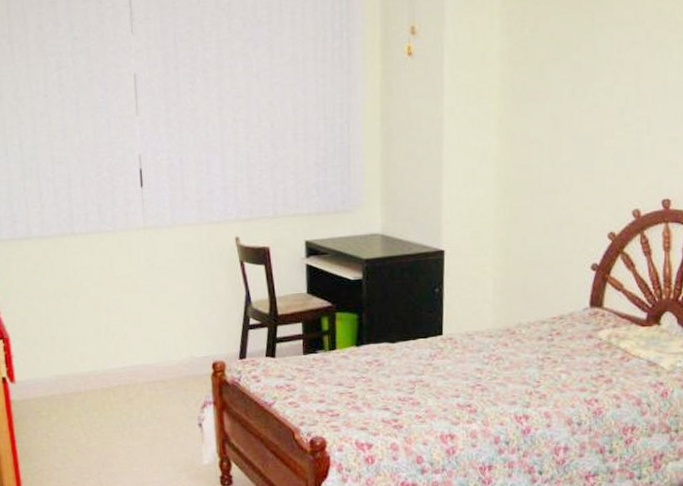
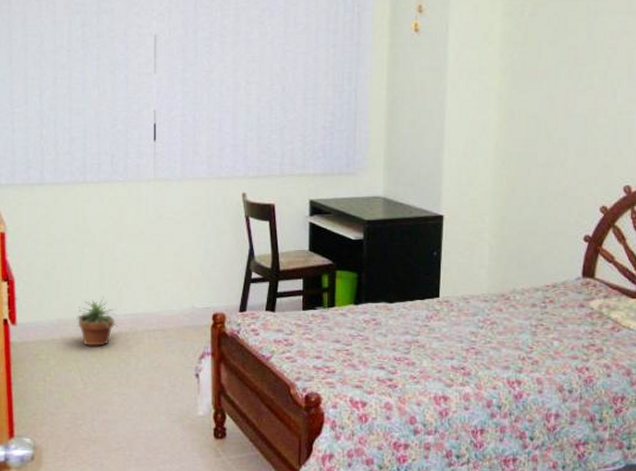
potted plant: none [75,349,117,401] -> present [76,296,118,346]

